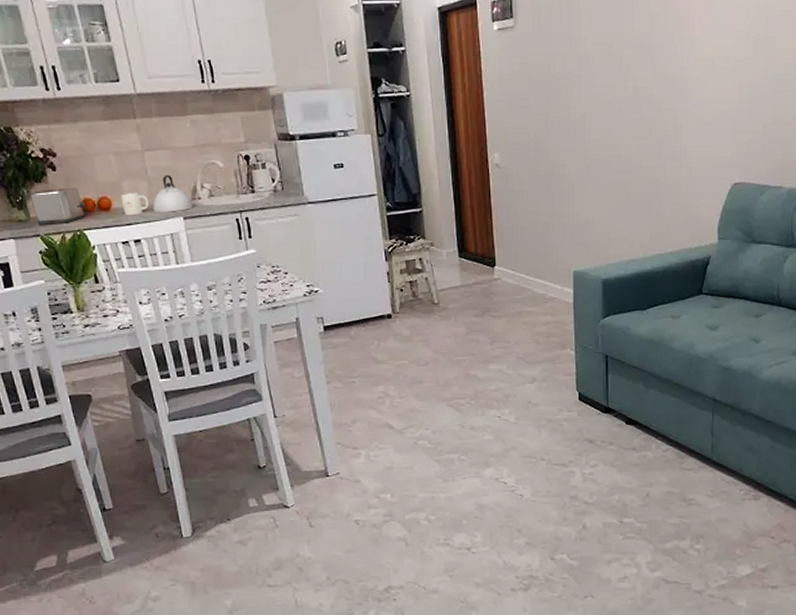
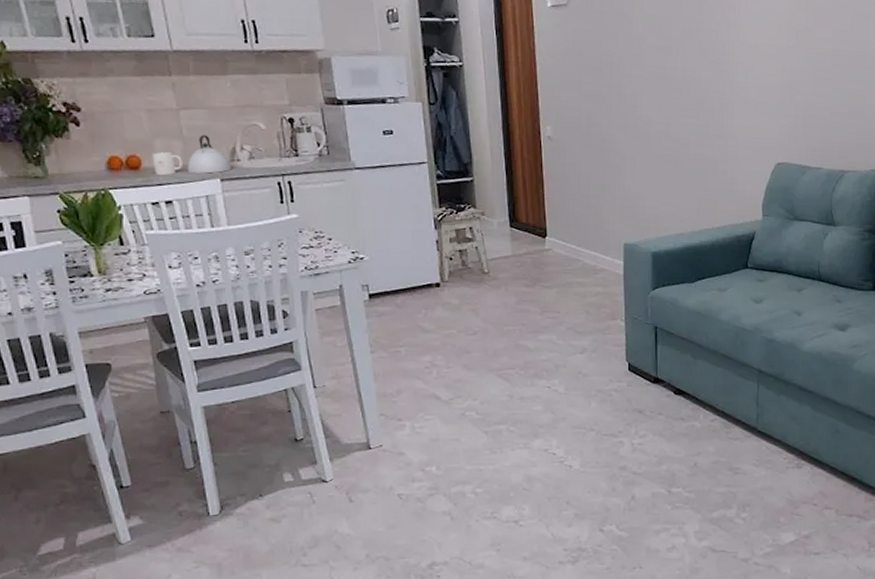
toaster: present [30,187,85,226] -> none [50,143,111,183]

